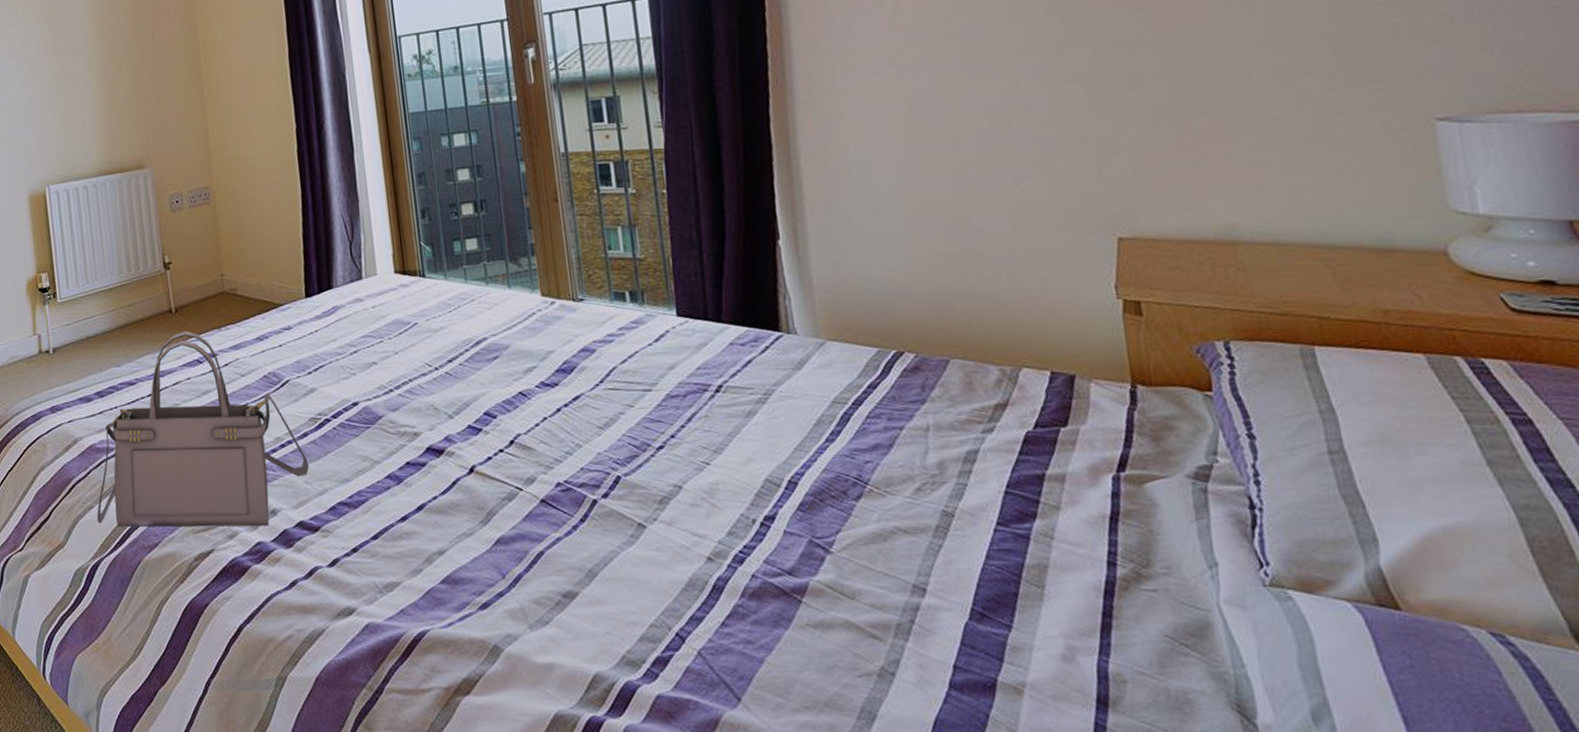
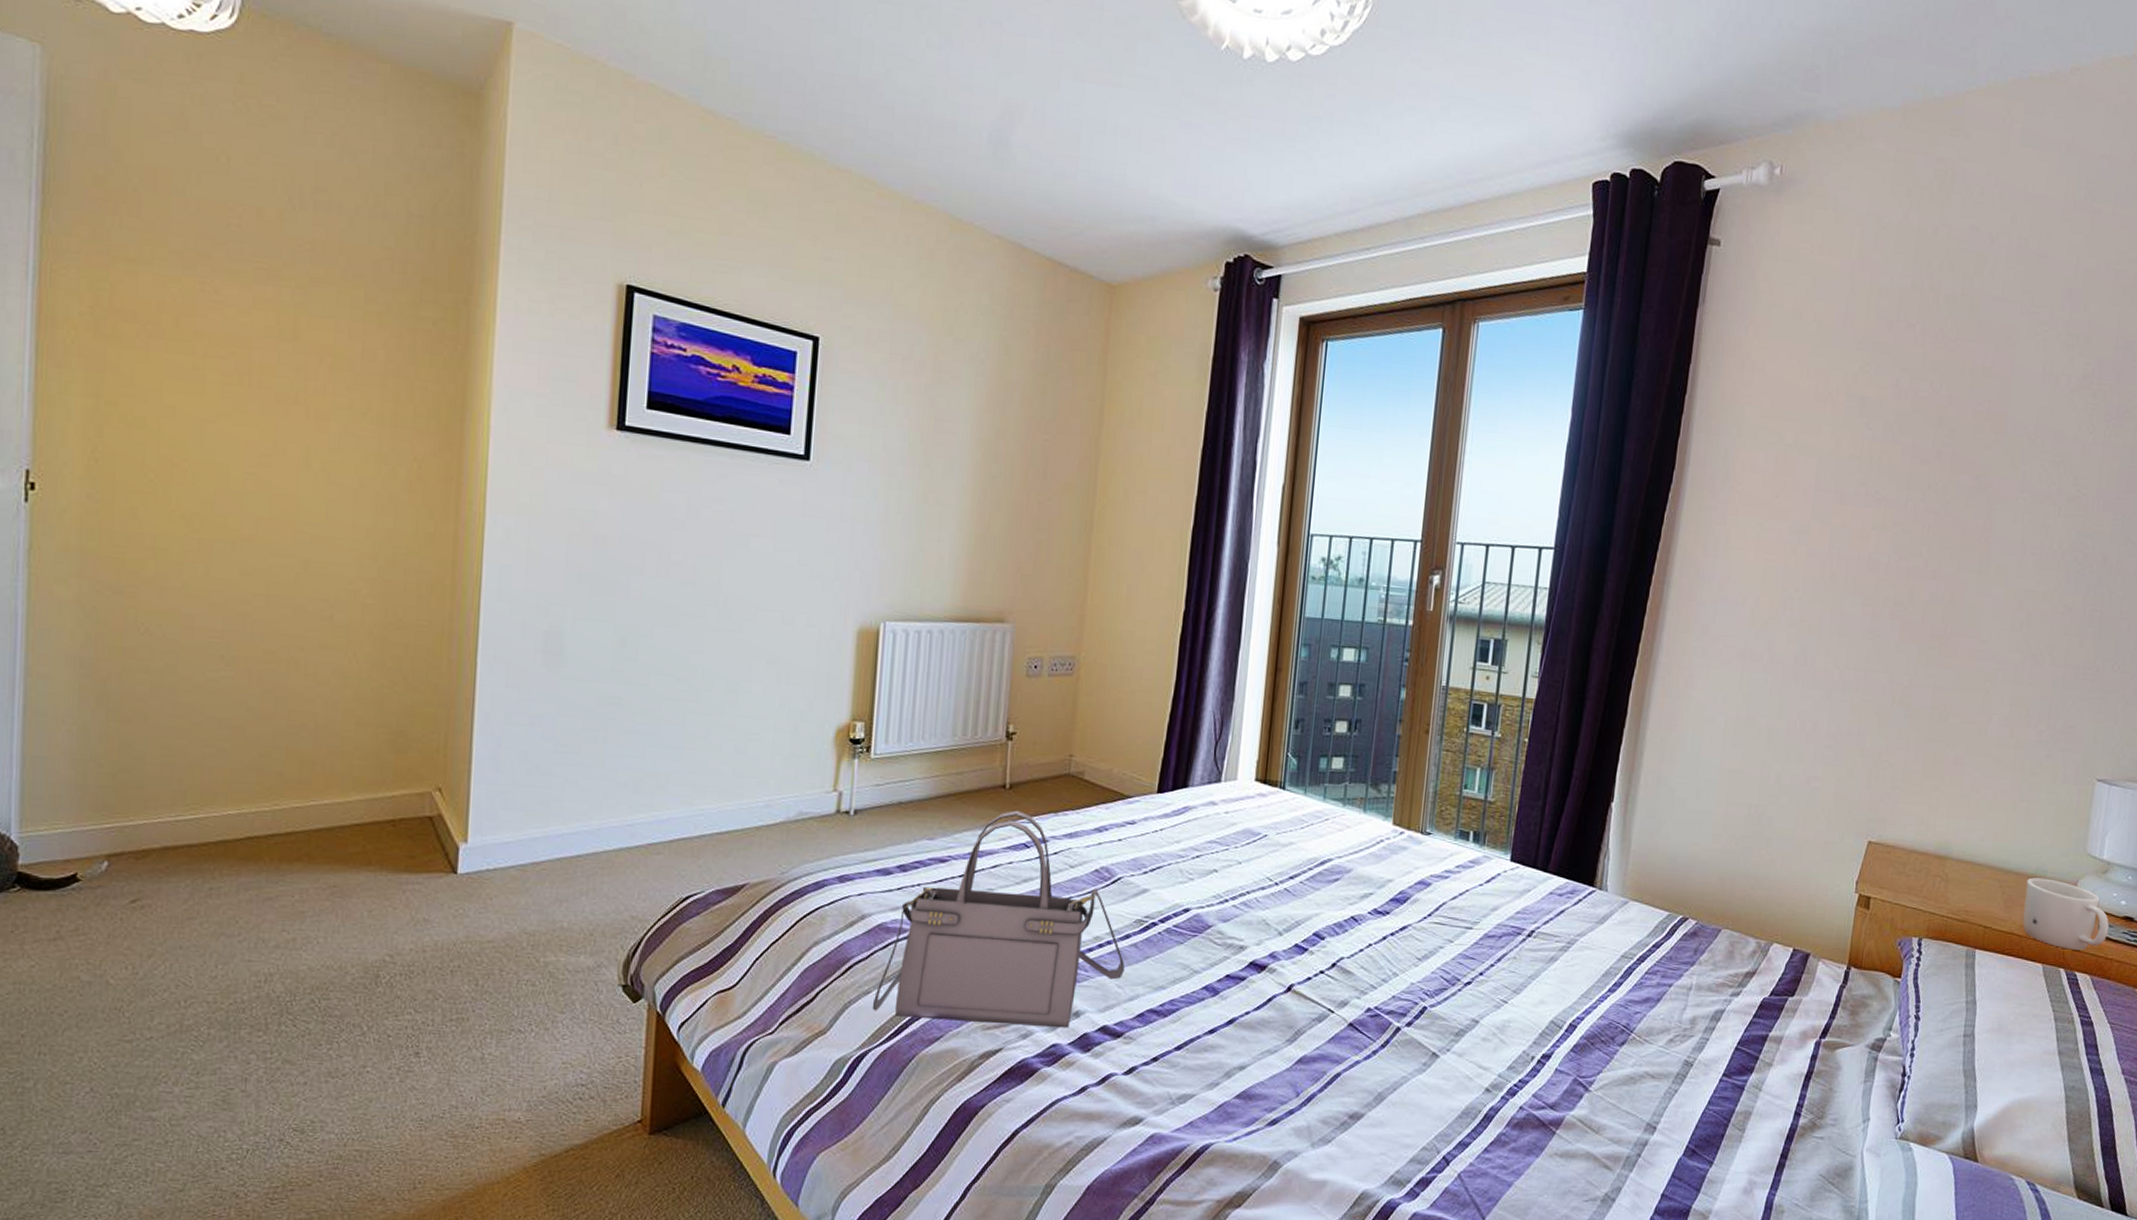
mug: none [1366,248,1519,332] -> present [2022,877,2109,951]

